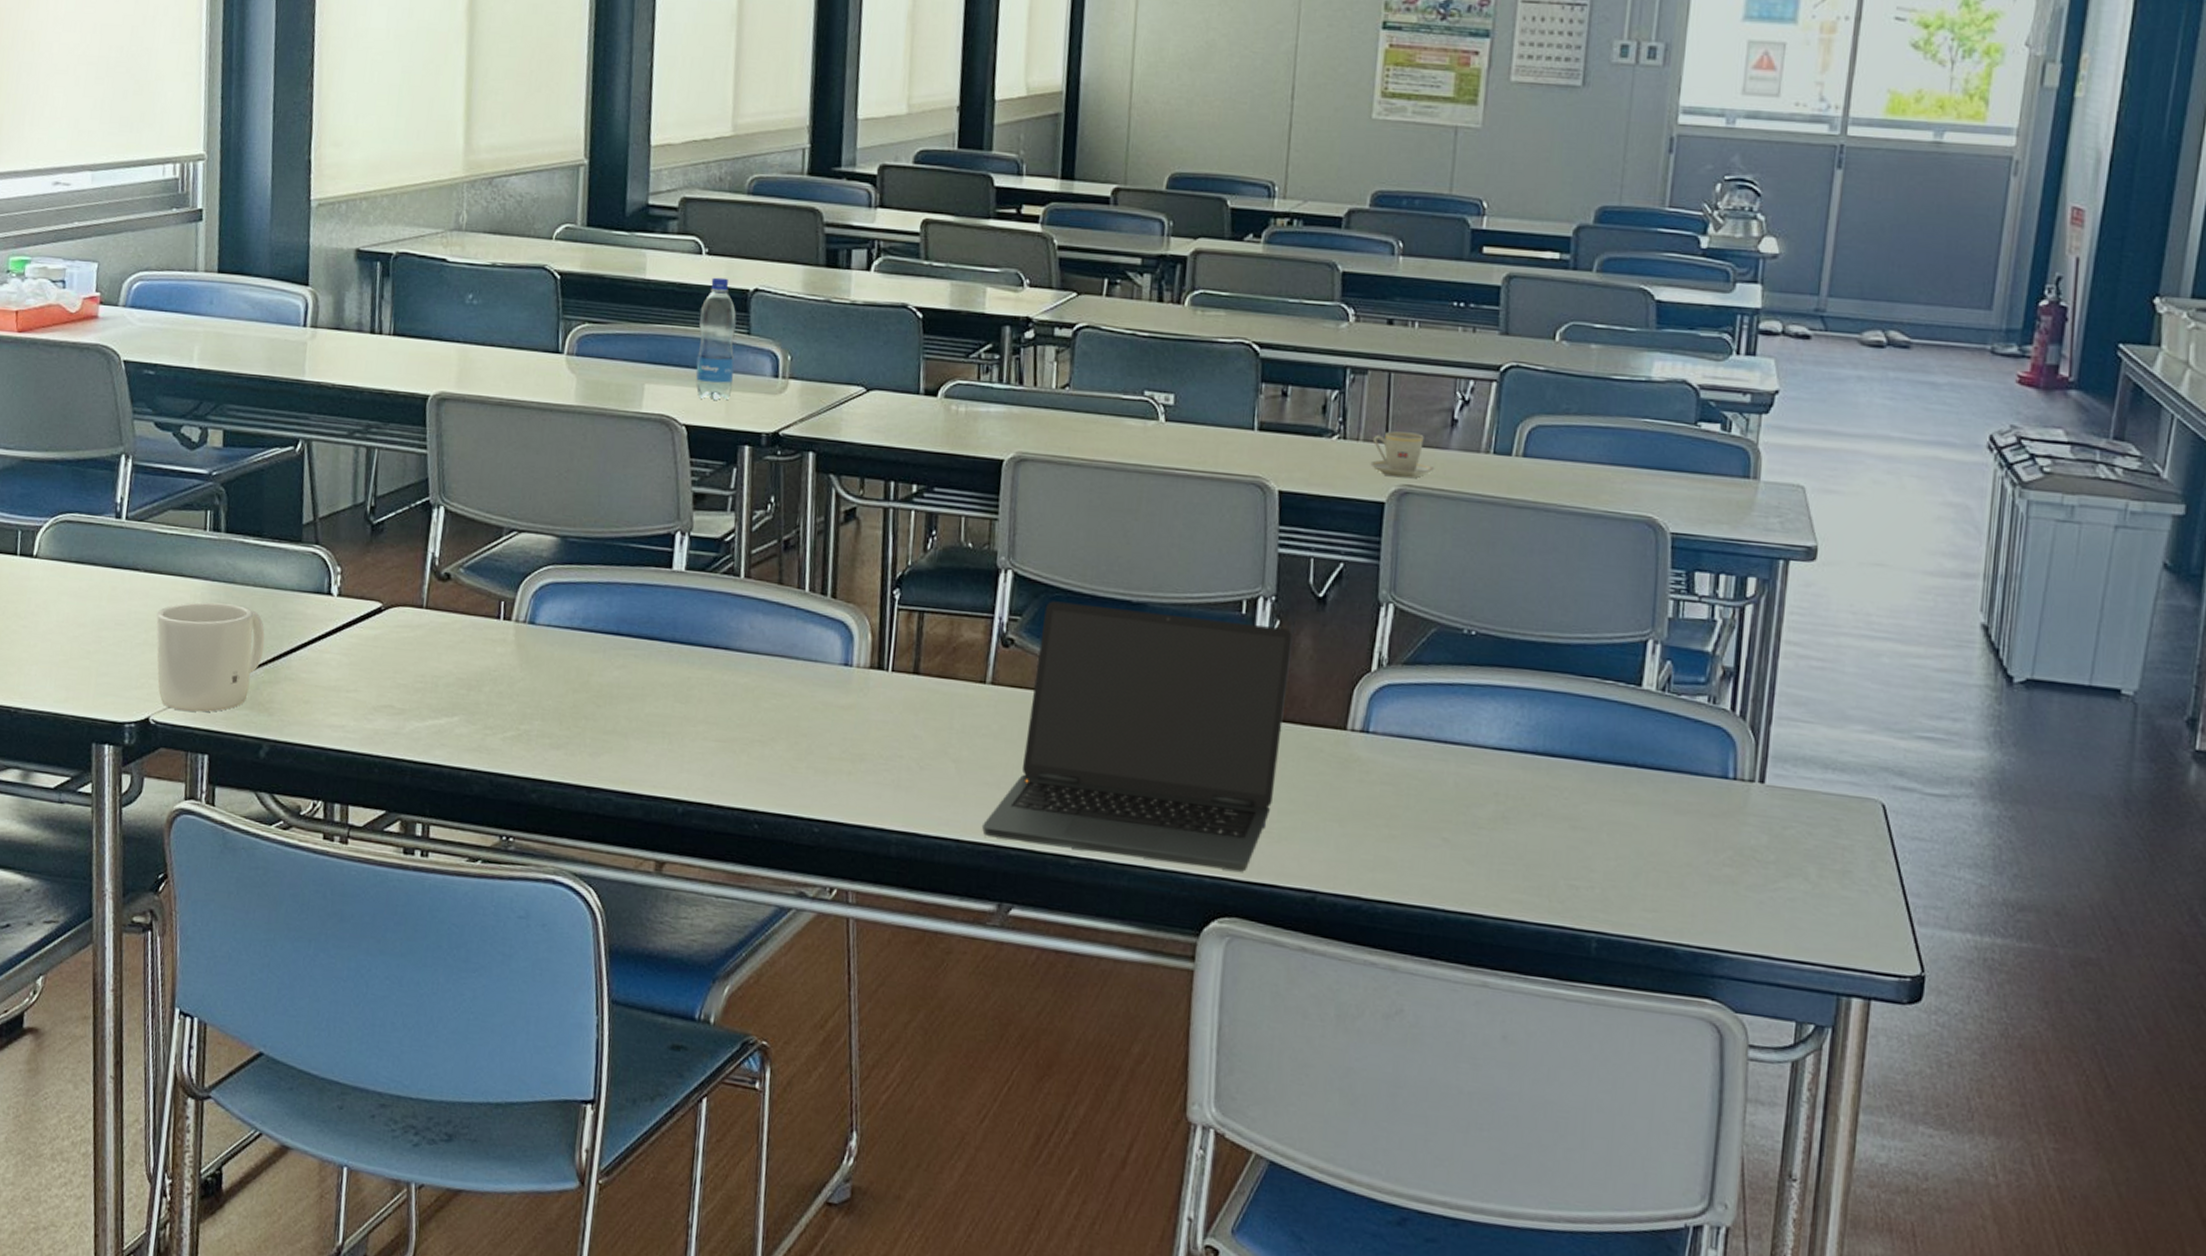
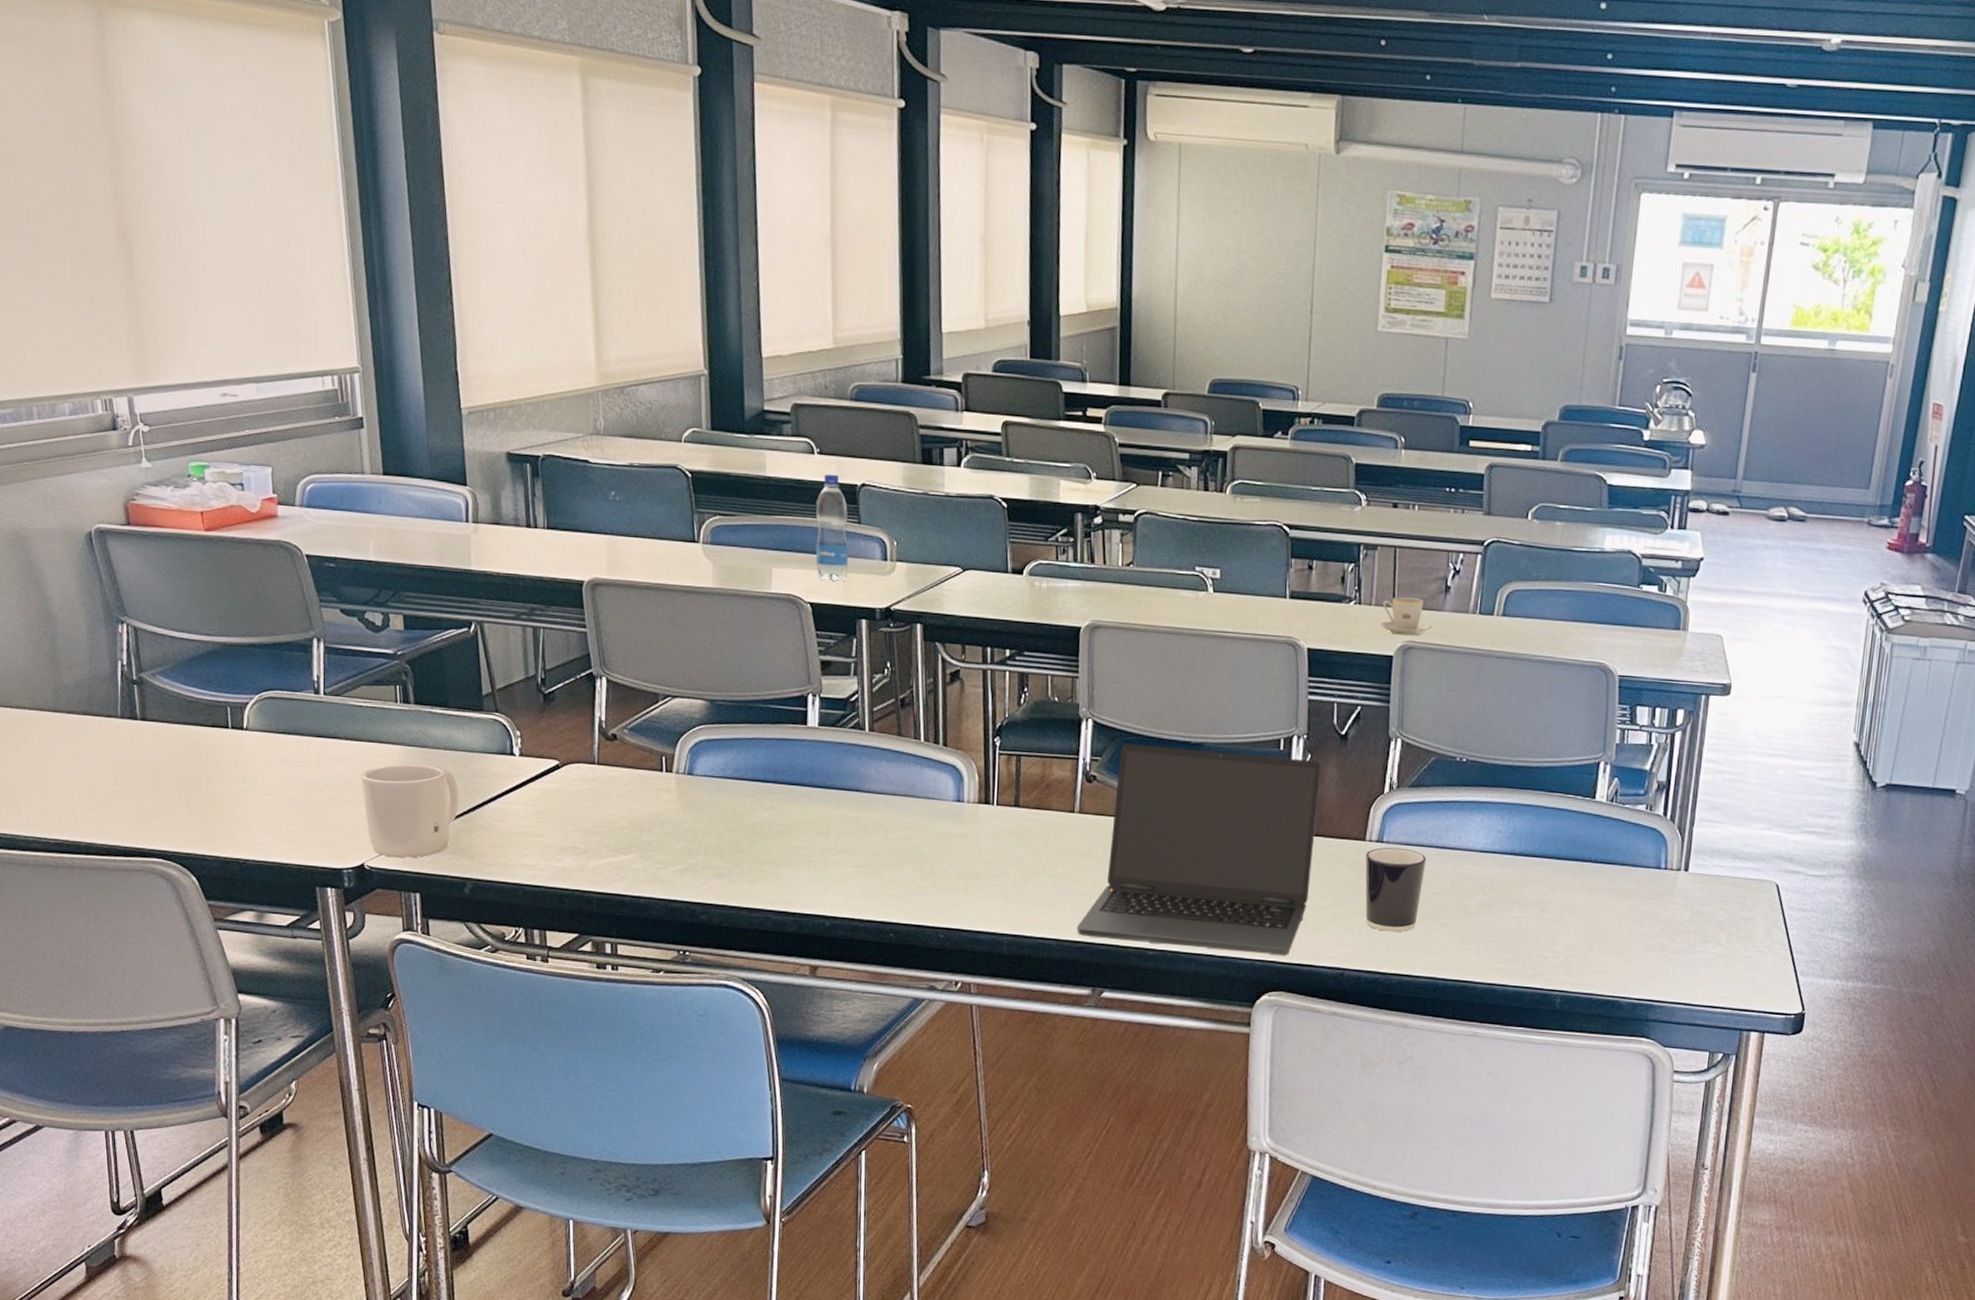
mug: none [1344,739,1424,848] -> present [1365,847,1426,932]

